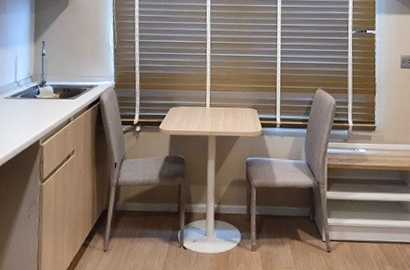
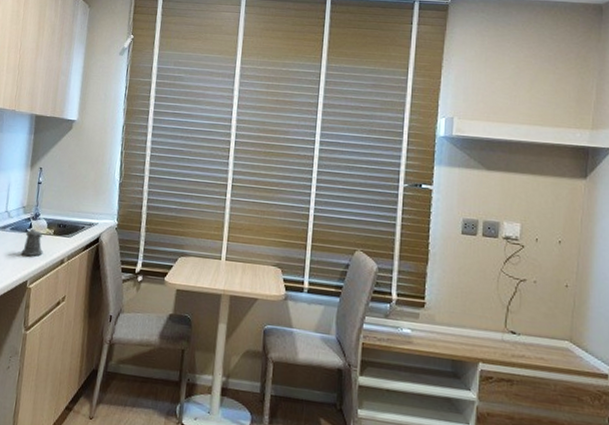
pepper shaker: none [32,94,52,118] -> present [21,228,44,256]

